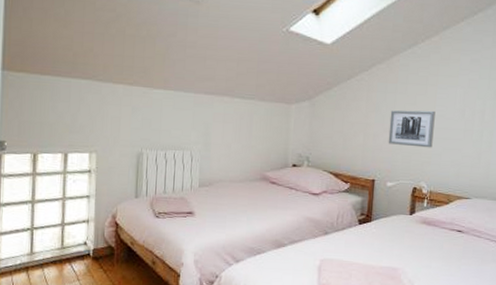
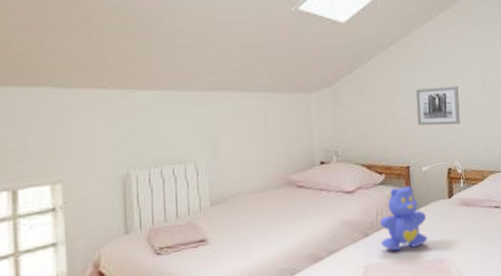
bear: none [338,197,386,253] -> present [380,185,428,251]

